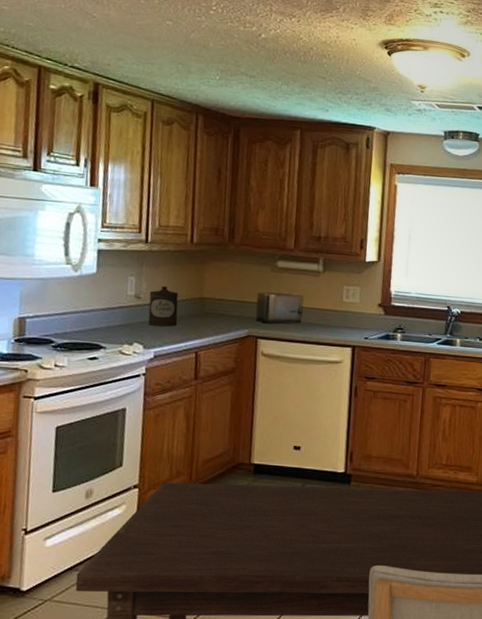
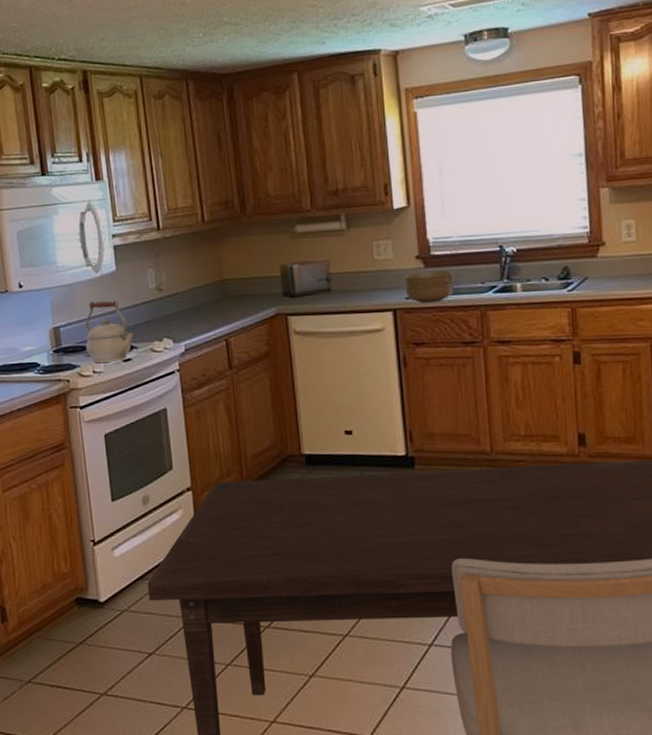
kettle: none [51,298,104,359] -> present [85,299,133,364]
canister: present [148,285,179,327] -> none [170,273,202,318]
bowl: none [365,317,408,346] -> present [404,270,455,304]

